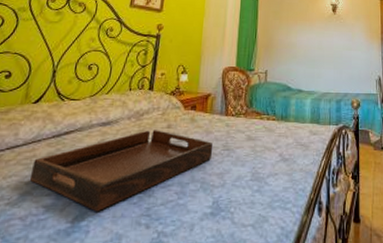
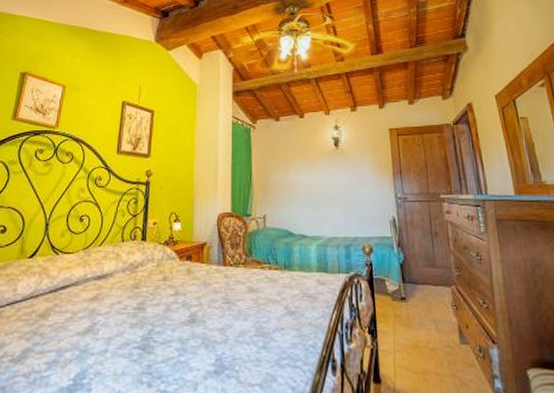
serving tray: present [29,130,214,212] -> none [30,283,213,370]

